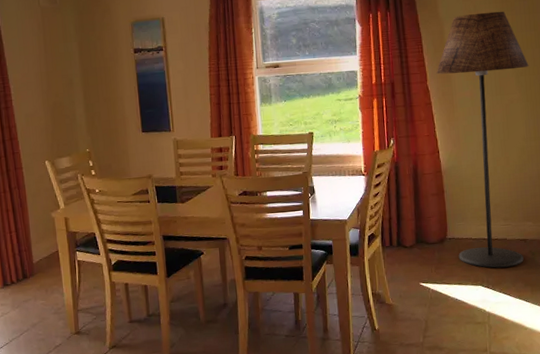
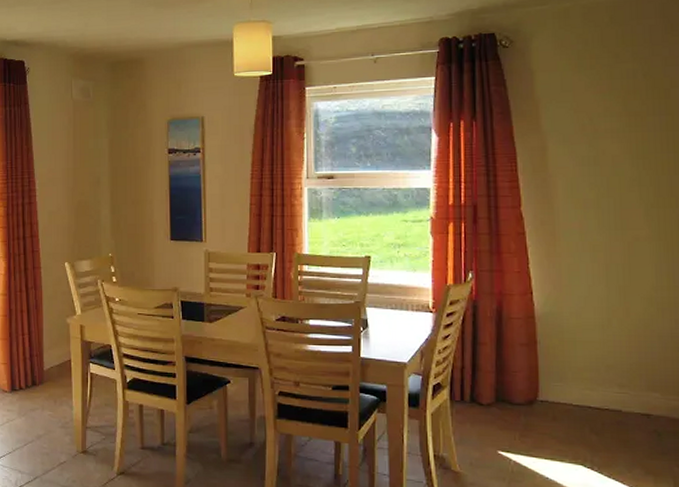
floor lamp: present [436,11,529,268] -> none [534,126,664,447]

